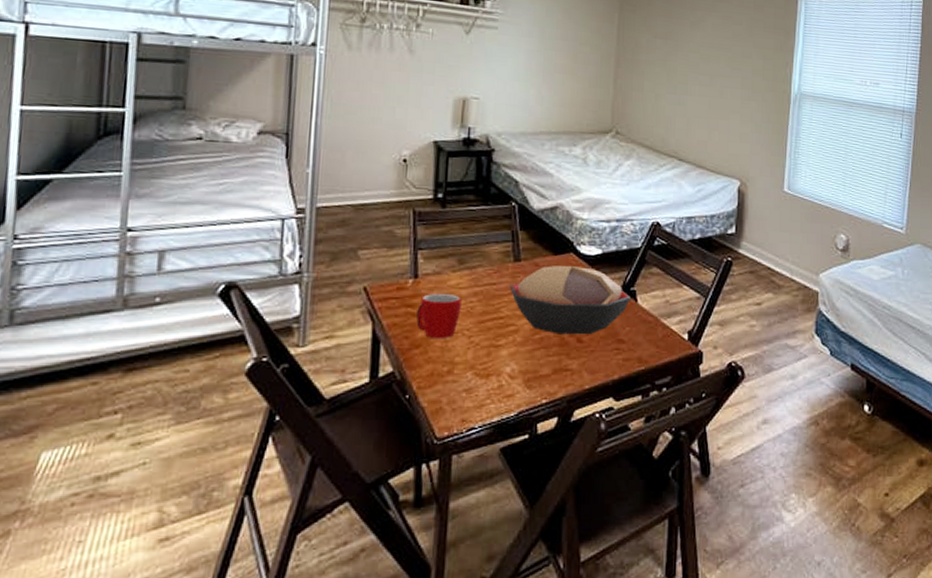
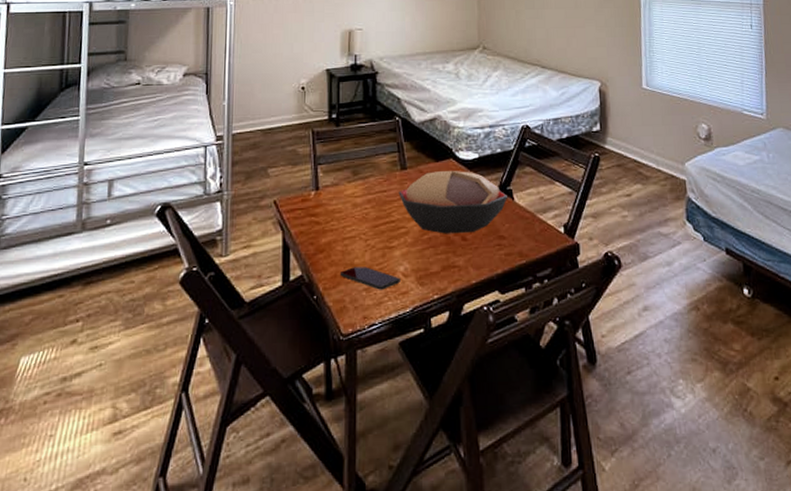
mug: present [416,293,462,339] -> none [320,202,357,244]
smartphone: none [437,365,506,392] -> present [340,267,400,290]

